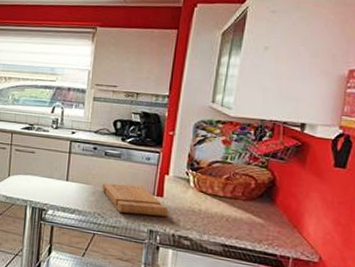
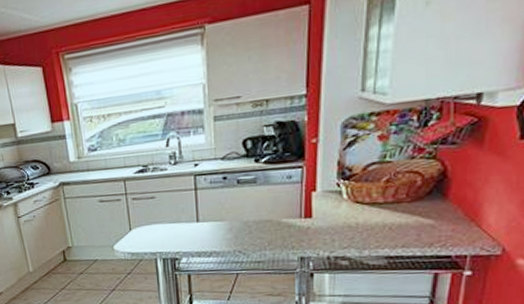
cutting board: present [102,182,169,217] -> none [239,210,320,245]

